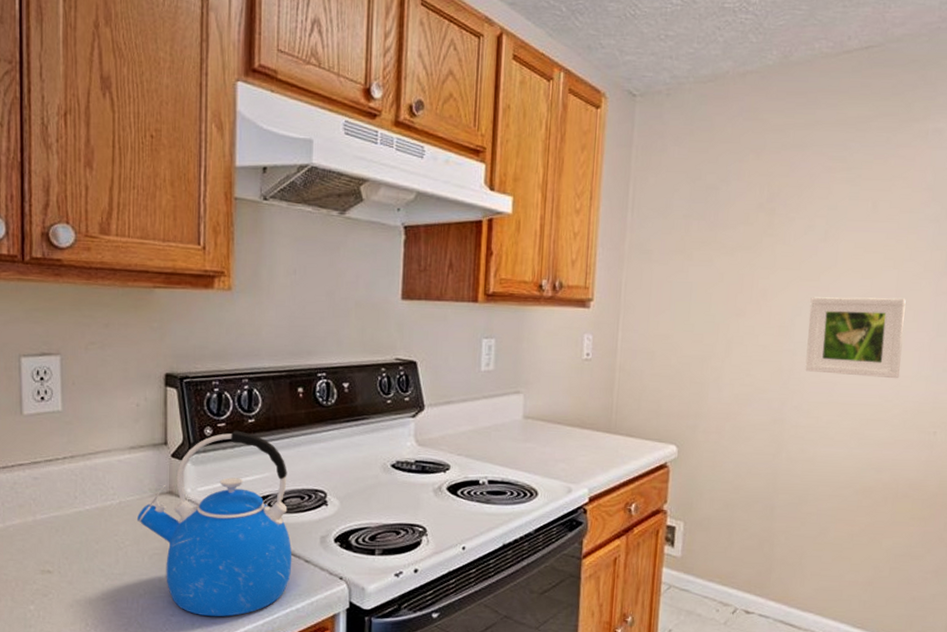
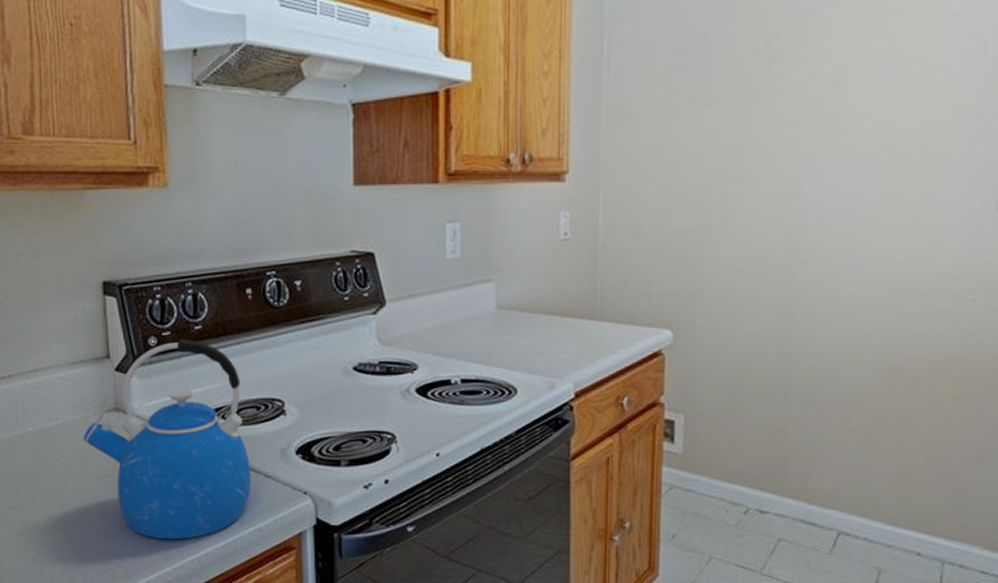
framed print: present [805,297,906,379] -> none [817,147,933,241]

